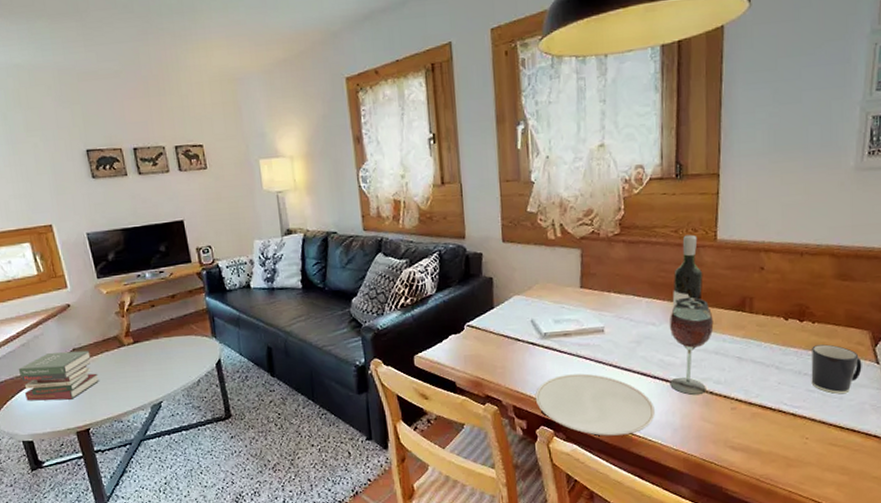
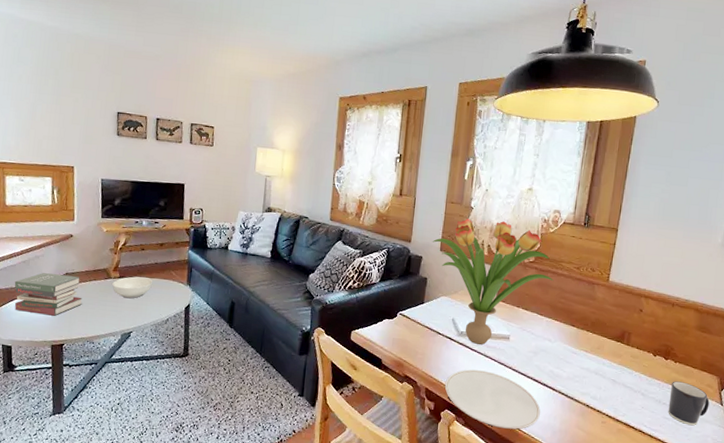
bowl: none [127,337,173,365] -> present [112,276,153,299]
flower arrangement: none [490,191,647,345] -> present [432,219,553,345]
wineglass: present [669,297,714,396] -> none [556,322,598,406]
bottle: present [672,234,703,309] -> none [566,272,595,331]

